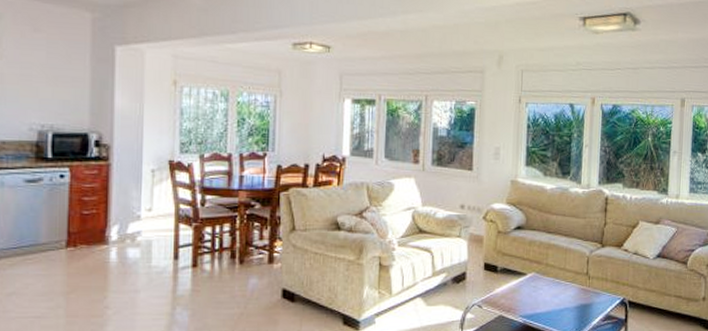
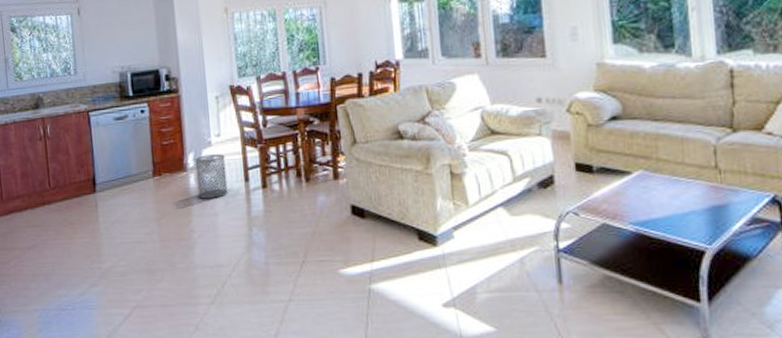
waste basket: none [118,229,154,274] -> present [195,154,228,199]

